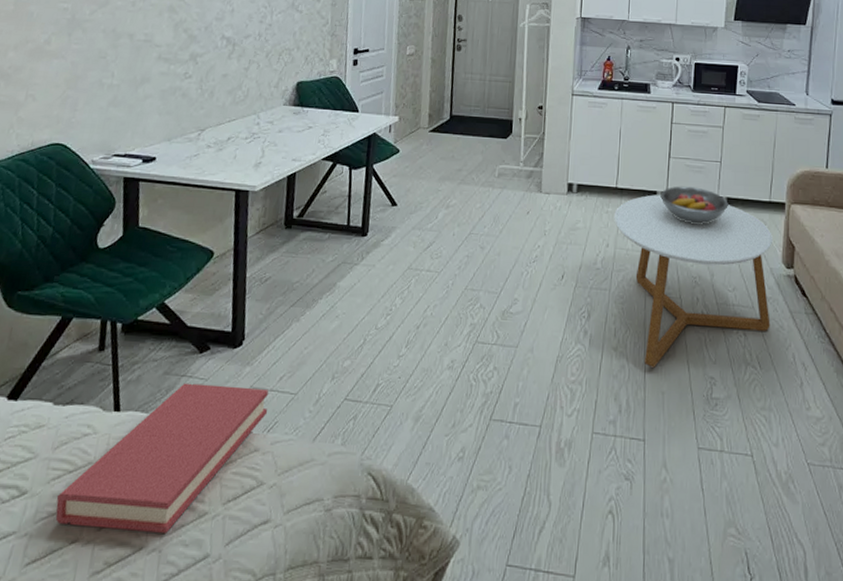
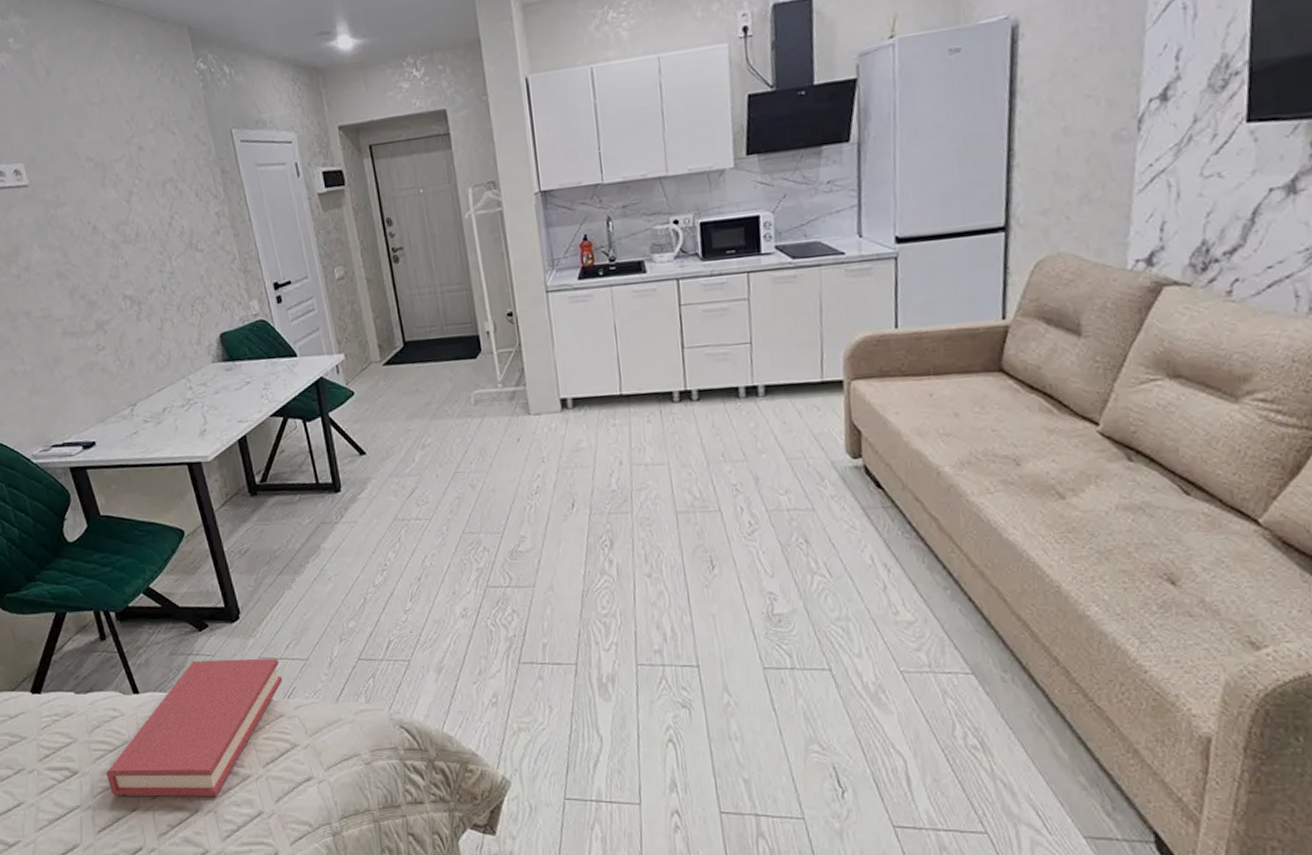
coffee table: present [614,195,772,368] -> none [623,393,839,590]
fruit bowl: present [660,186,728,224] -> none [678,378,768,423]

